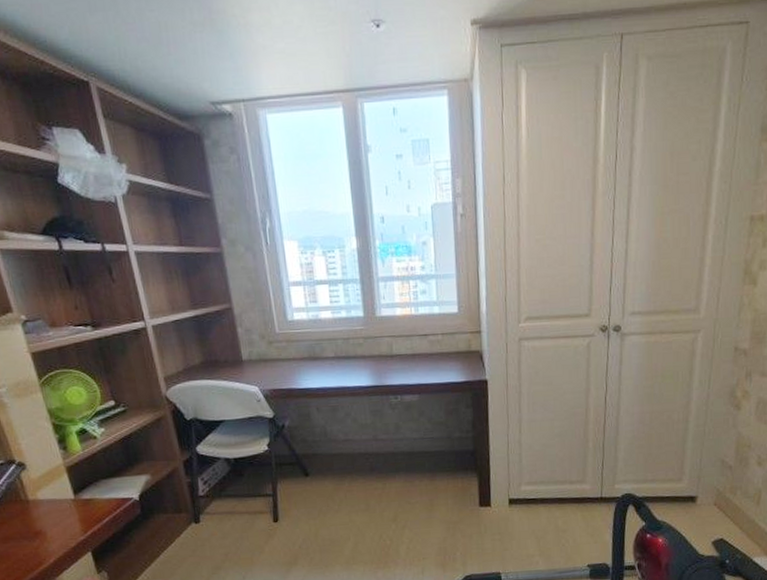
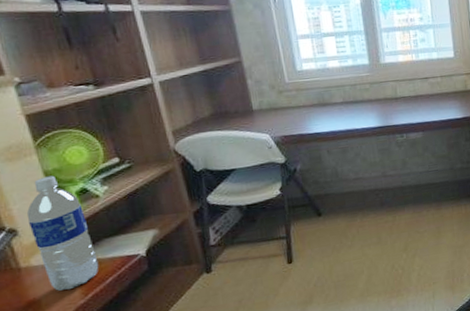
water bottle: none [33,414,97,526] -> present [26,175,99,291]

